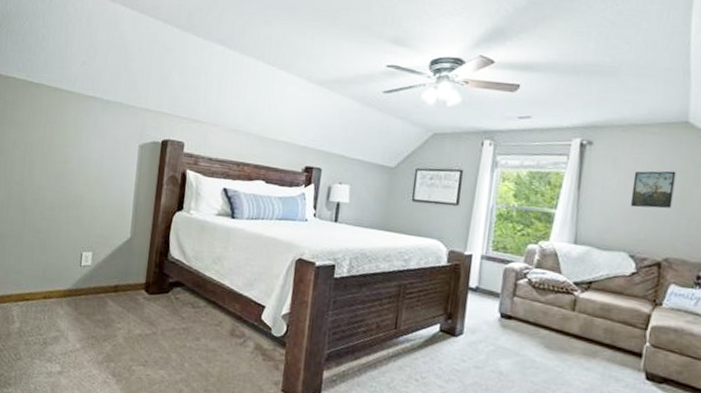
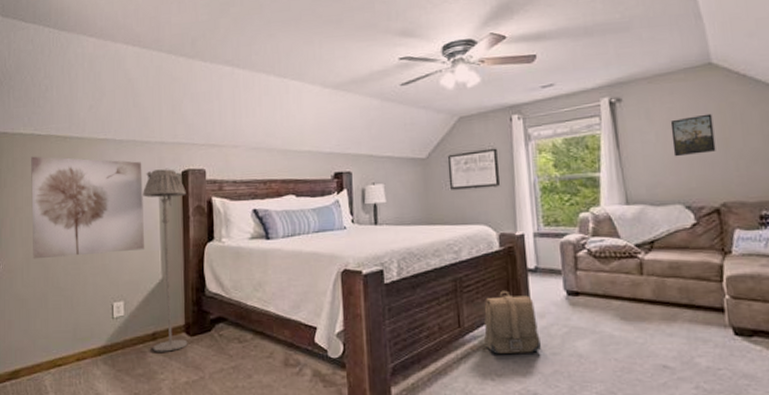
wall art: none [13,102,125,208] -> present [31,156,145,259]
floor lamp: none [113,134,163,305] -> present [143,169,188,352]
backpack: none [415,303,469,363] -> present [483,290,541,354]

